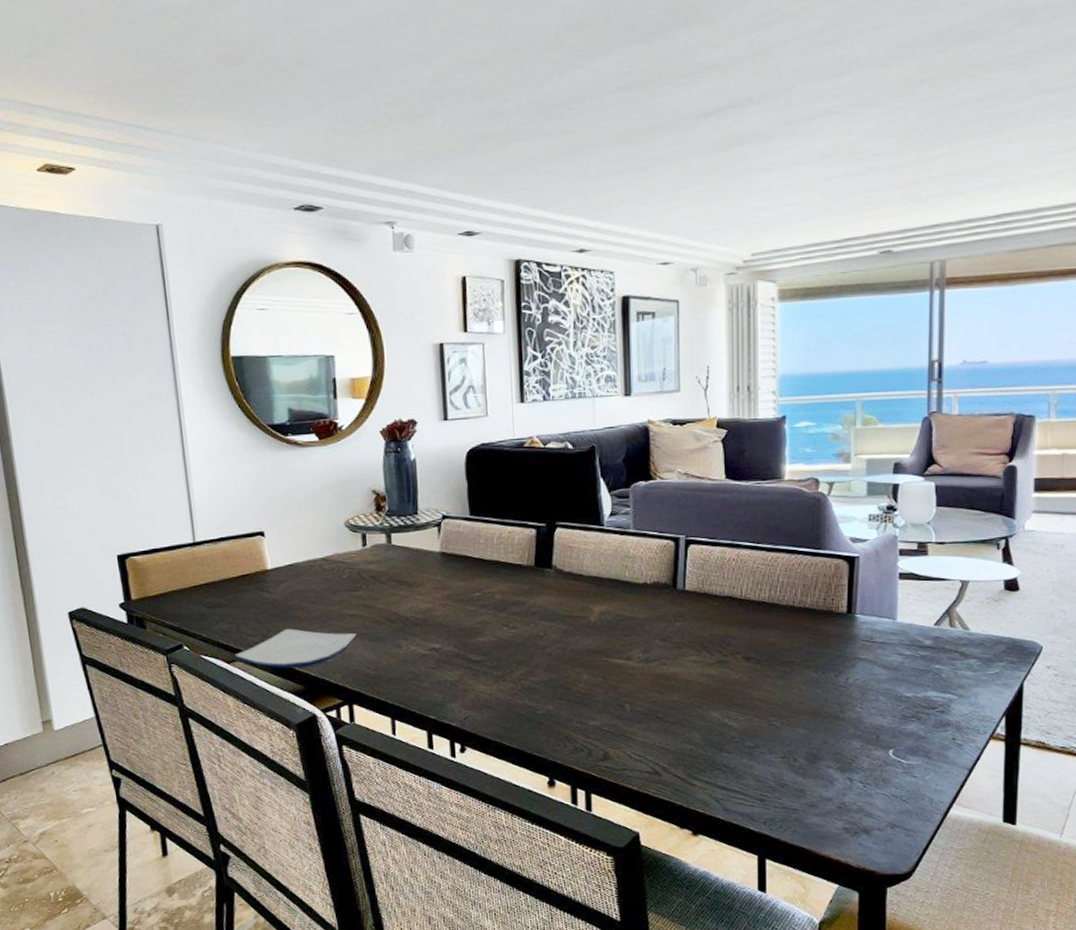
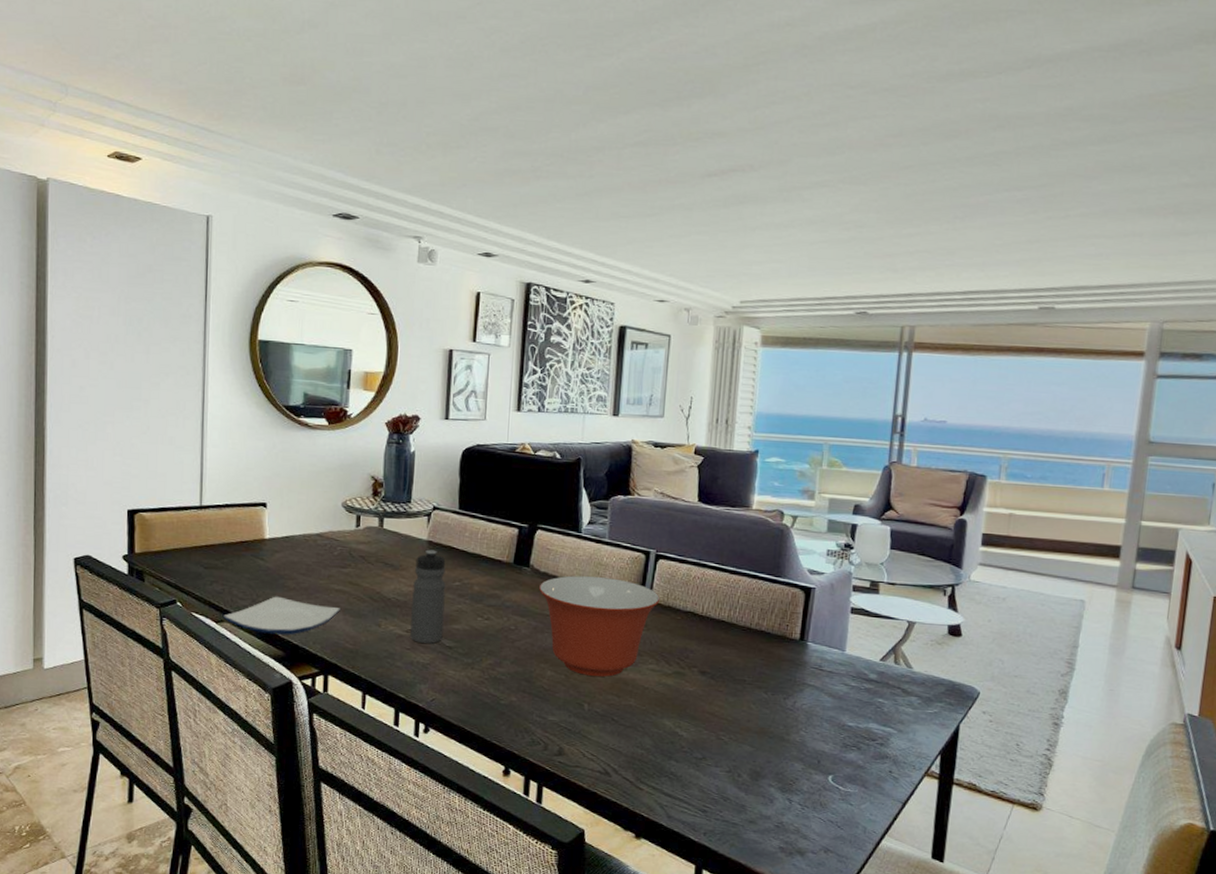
water bottle: none [430,561,469,661] -> present [410,549,446,644]
mixing bowl: none [565,570,695,676] -> present [539,575,661,677]

